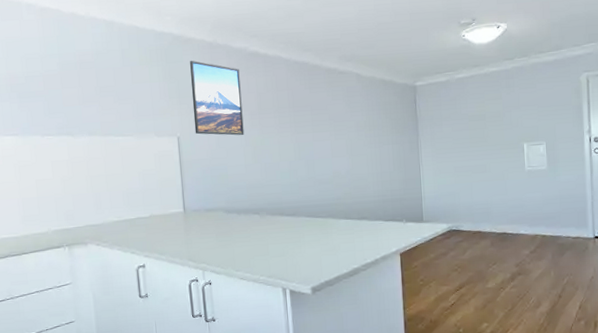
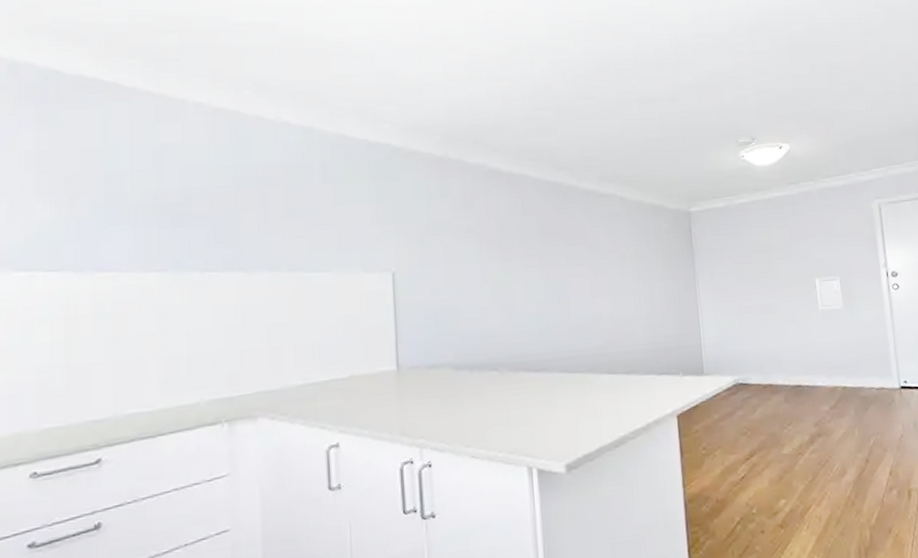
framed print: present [190,60,244,136] -> none [412,178,481,271]

